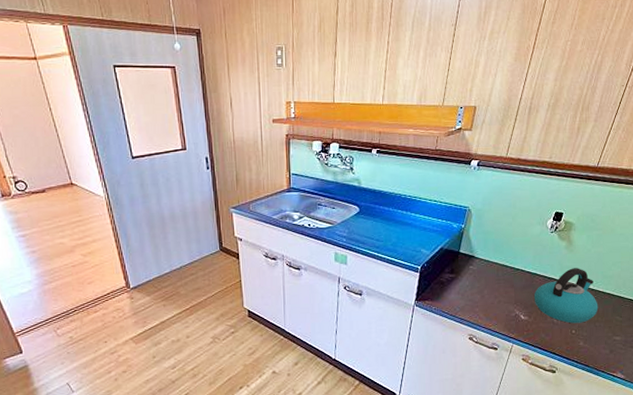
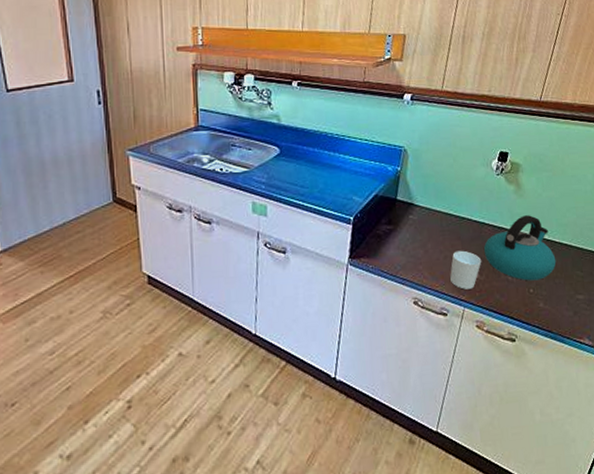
cup: none [502,296,531,329] -> present [450,250,482,290]

